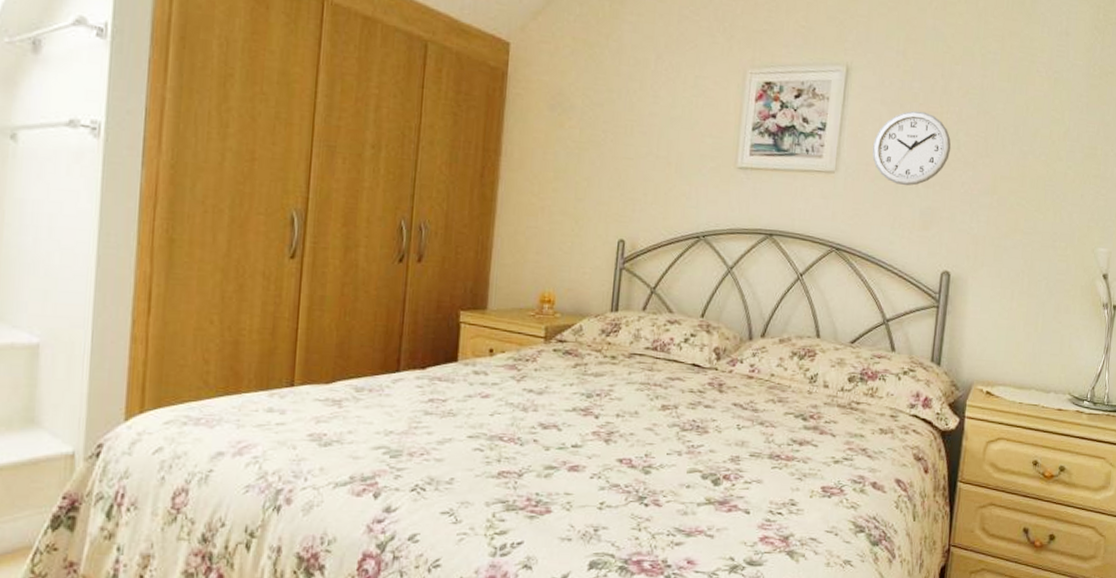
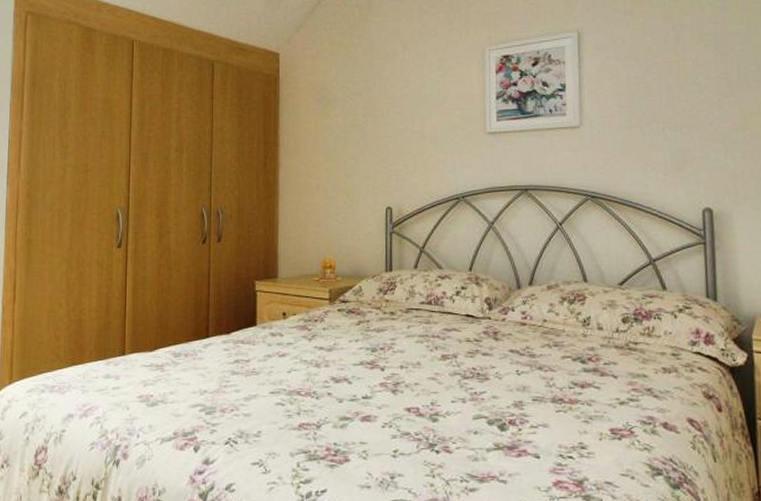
wall clock: present [872,110,951,186] -> none [613,62,693,132]

